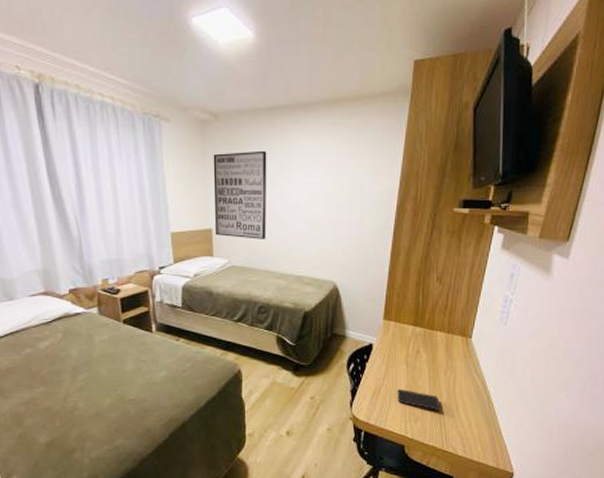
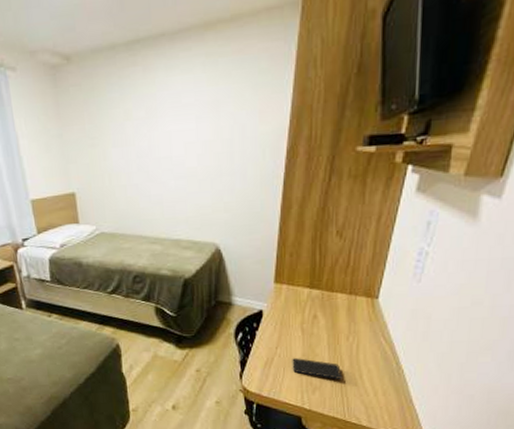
wall art: present [213,150,267,239] -> none [68,95,136,201]

